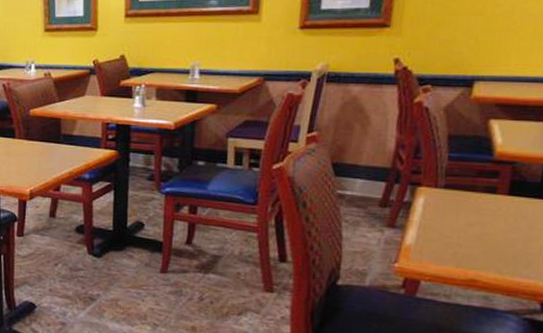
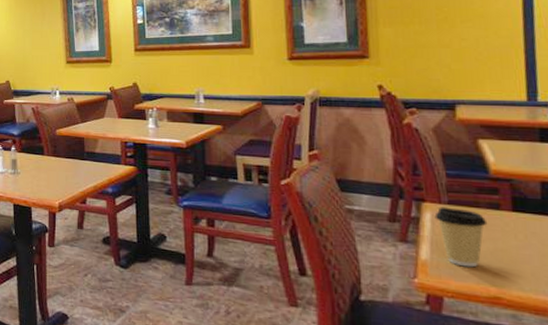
coffee cup: none [427,191,481,252] -> present [434,207,488,268]

